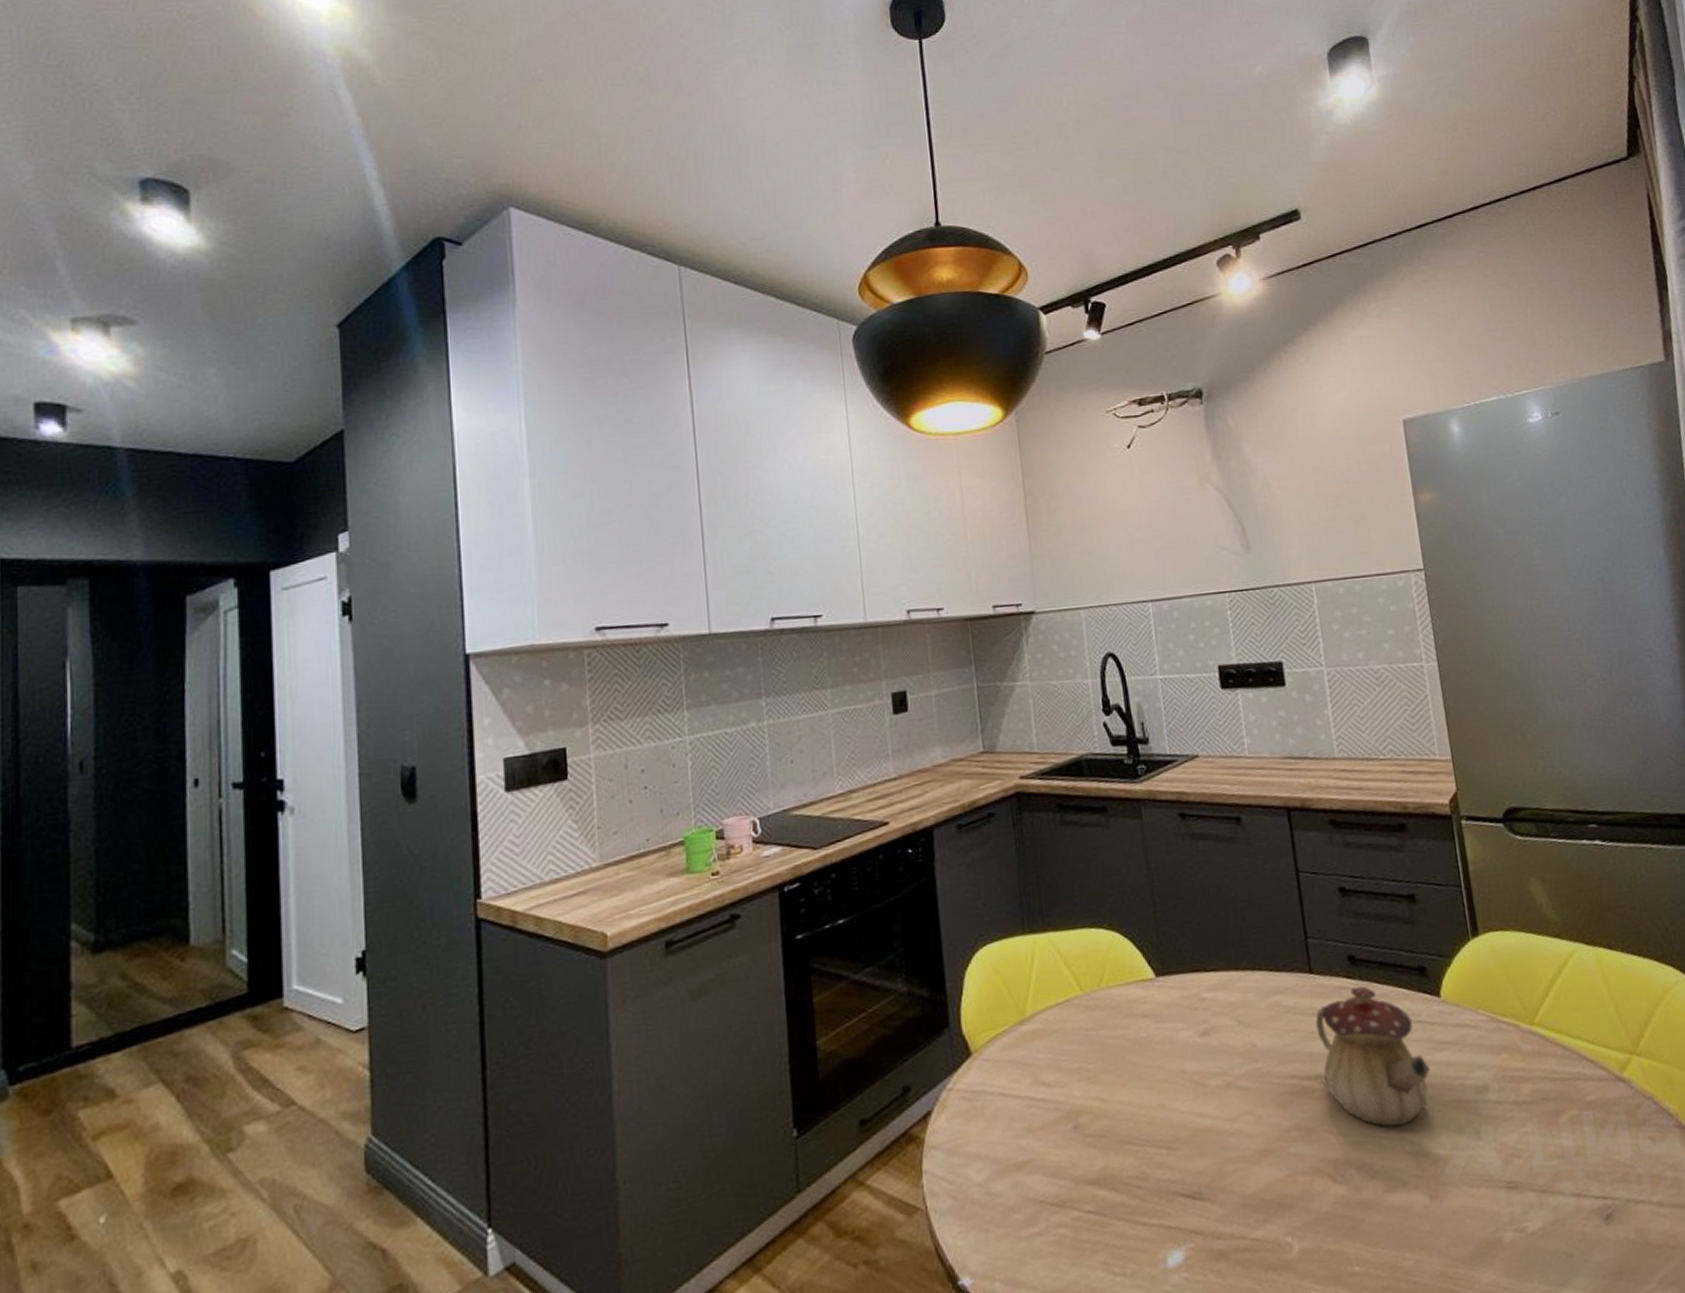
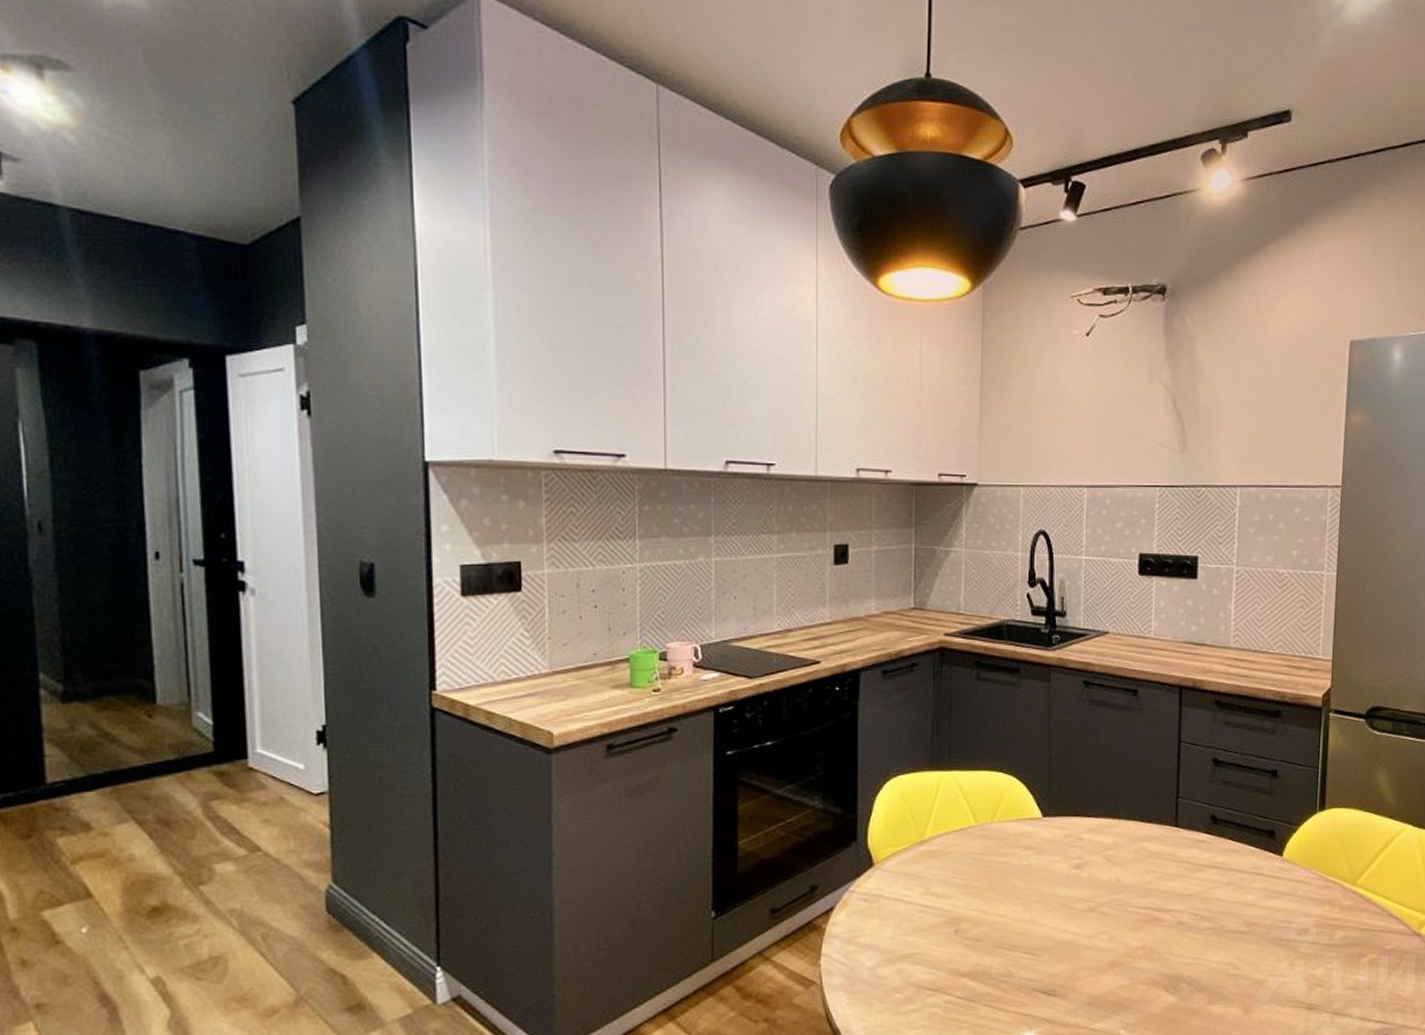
teapot: present [1315,985,1431,1127] -> none [1172,841,1263,954]

